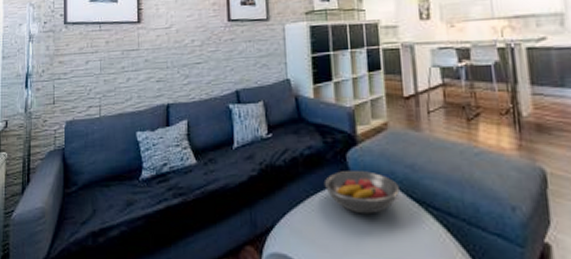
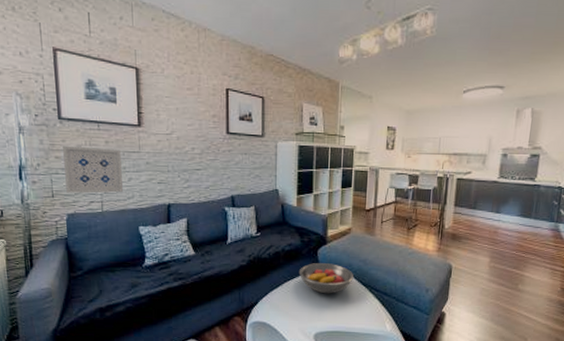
wall art: none [66,49,121,99] -> present [63,145,123,194]

